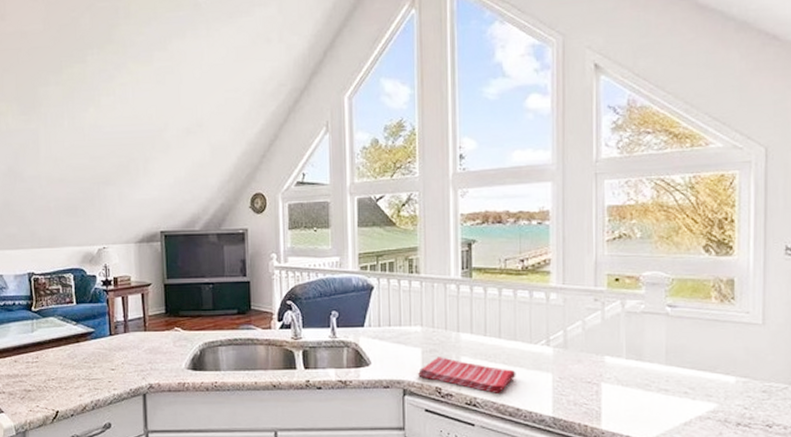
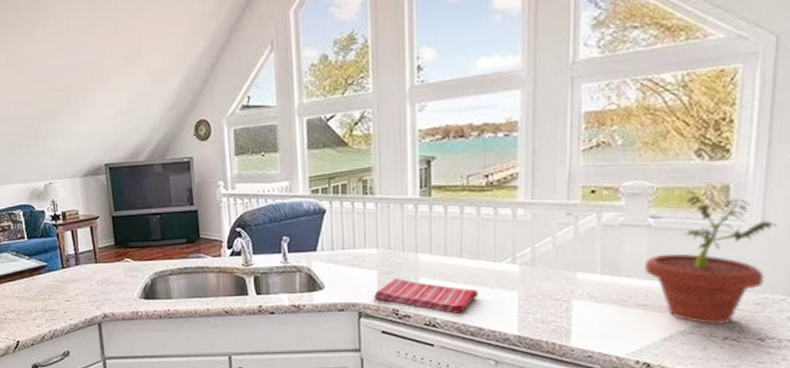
potted plant: none [665,282,776,410] -> present [645,190,777,324]

